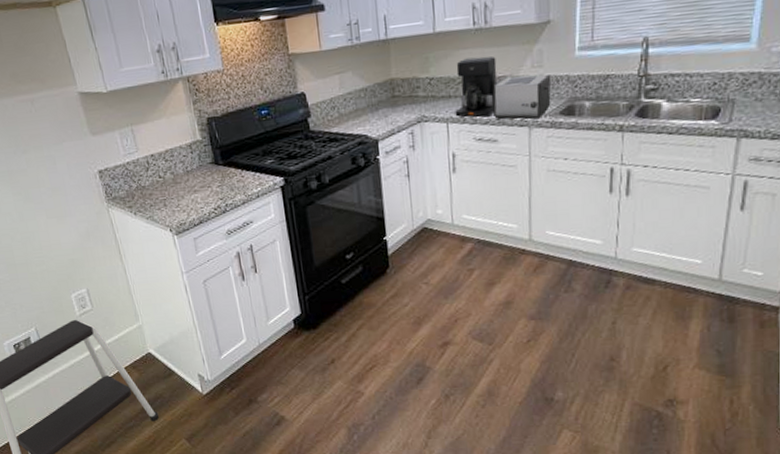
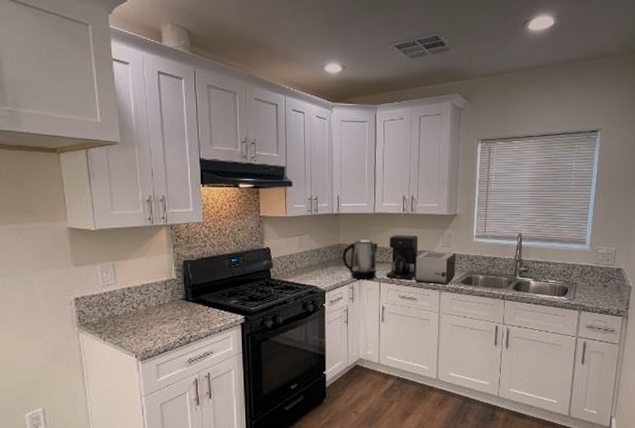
kettle: none [395,69,443,122] -> present [342,240,379,279]

